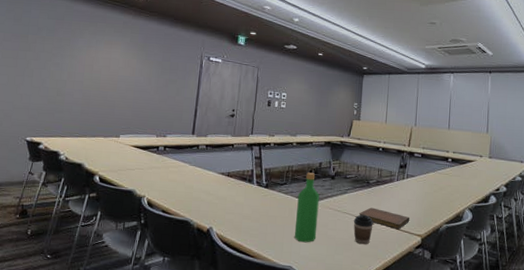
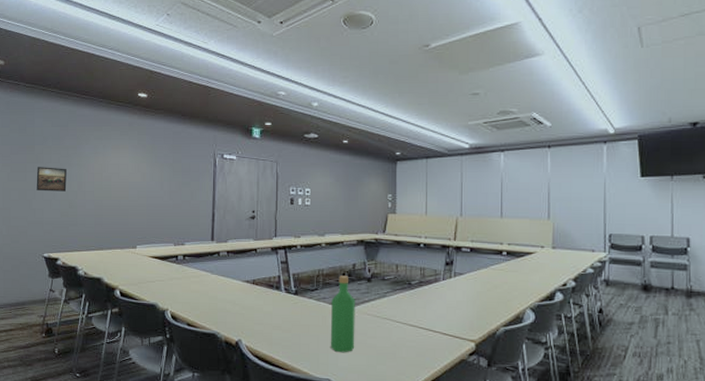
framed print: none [26,55,58,80] -> present [36,167,67,192]
coffee cup: present [353,214,374,245] -> none [395,319,419,353]
notebook: present [359,207,410,230] -> none [401,311,461,335]

